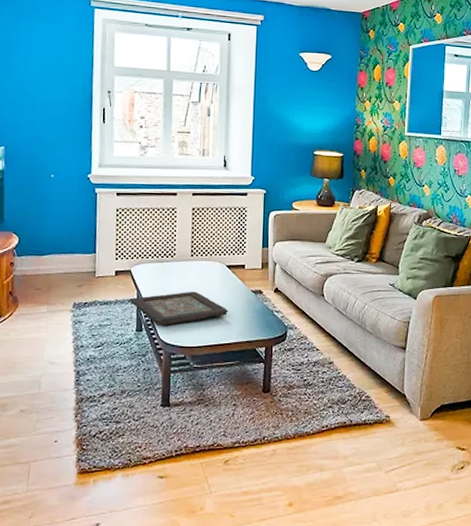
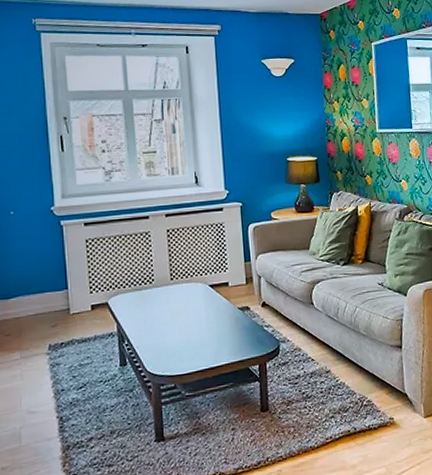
decorative tray: present [130,291,229,326] -> none [110,316,217,357]

